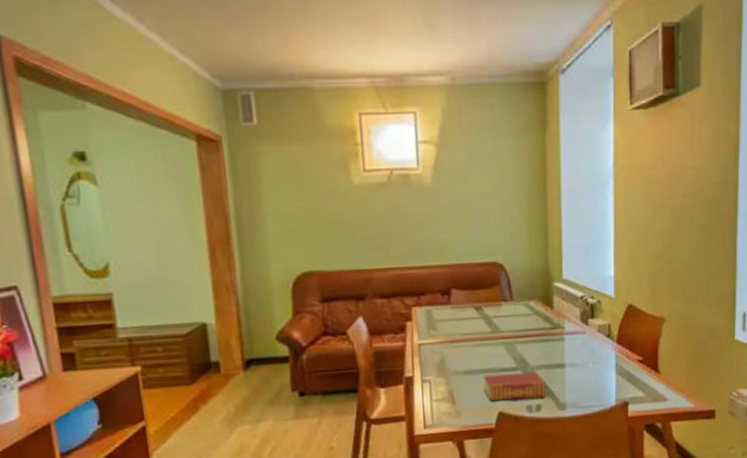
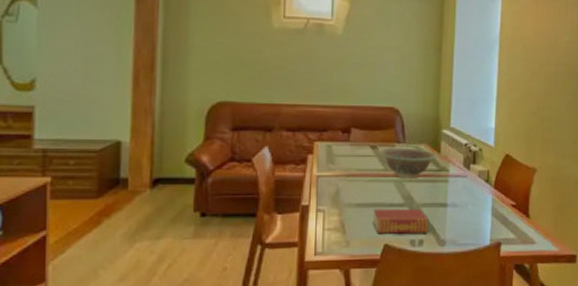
decorative bowl: none [485,305,550,340] -> present [379,147,438,178]

